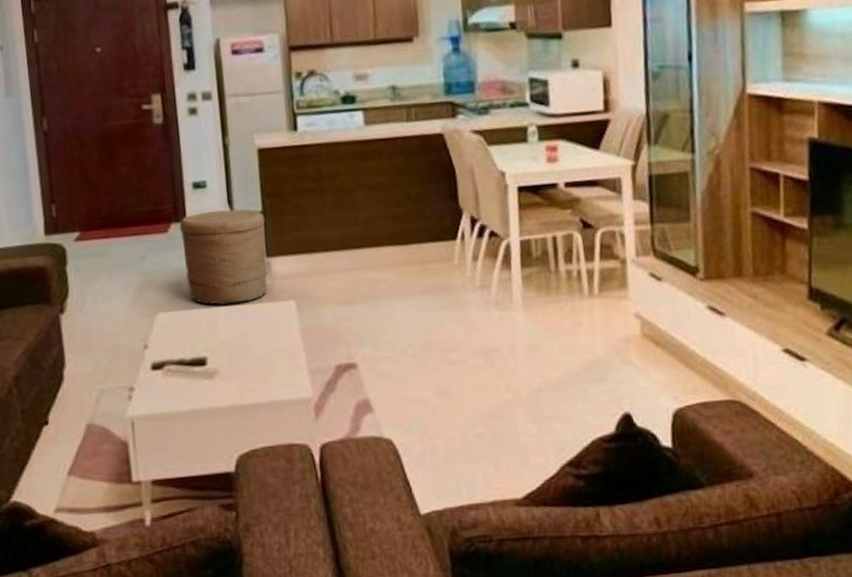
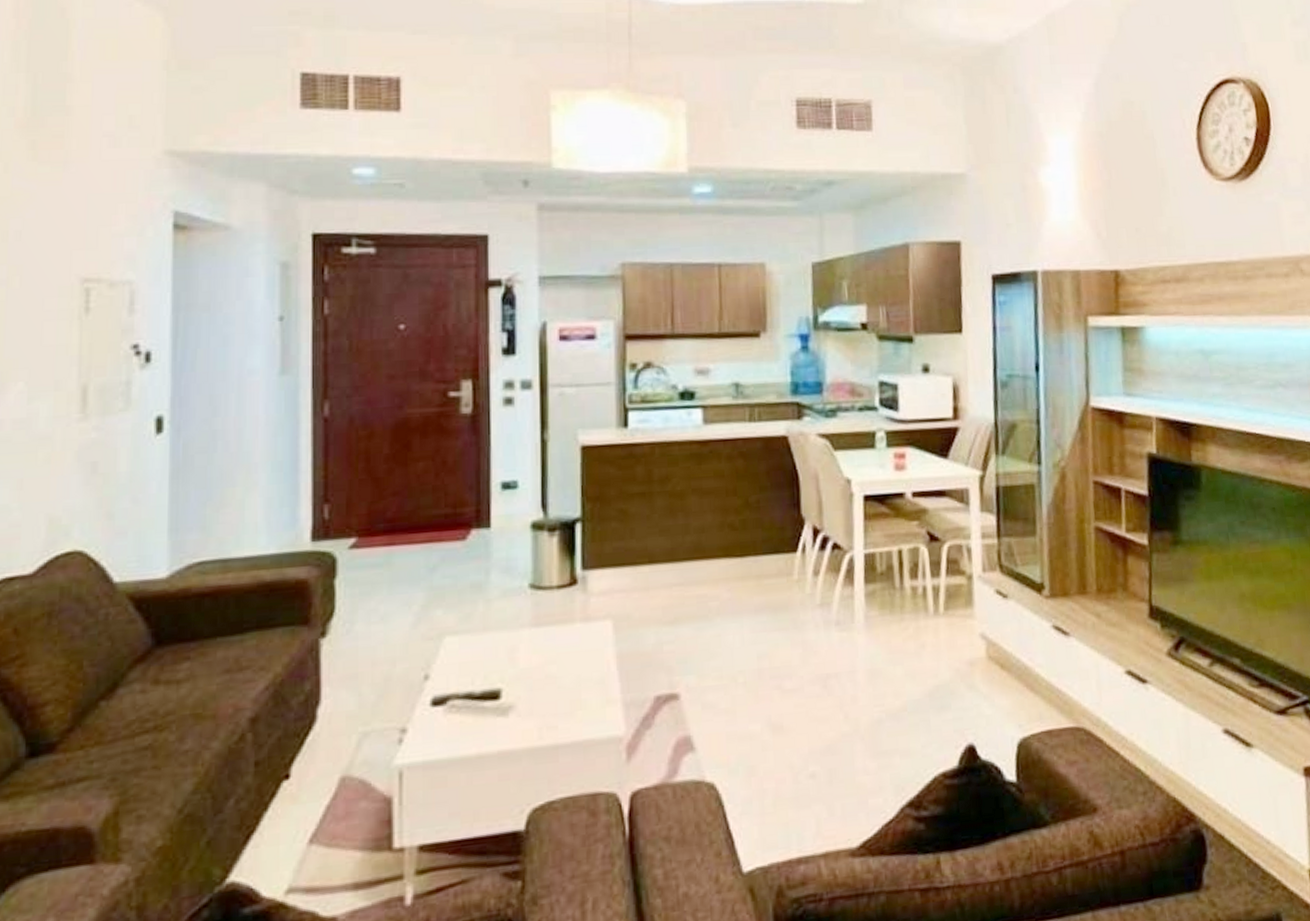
basket: present [179,209,268,305] -> none [481,514,584,626]

